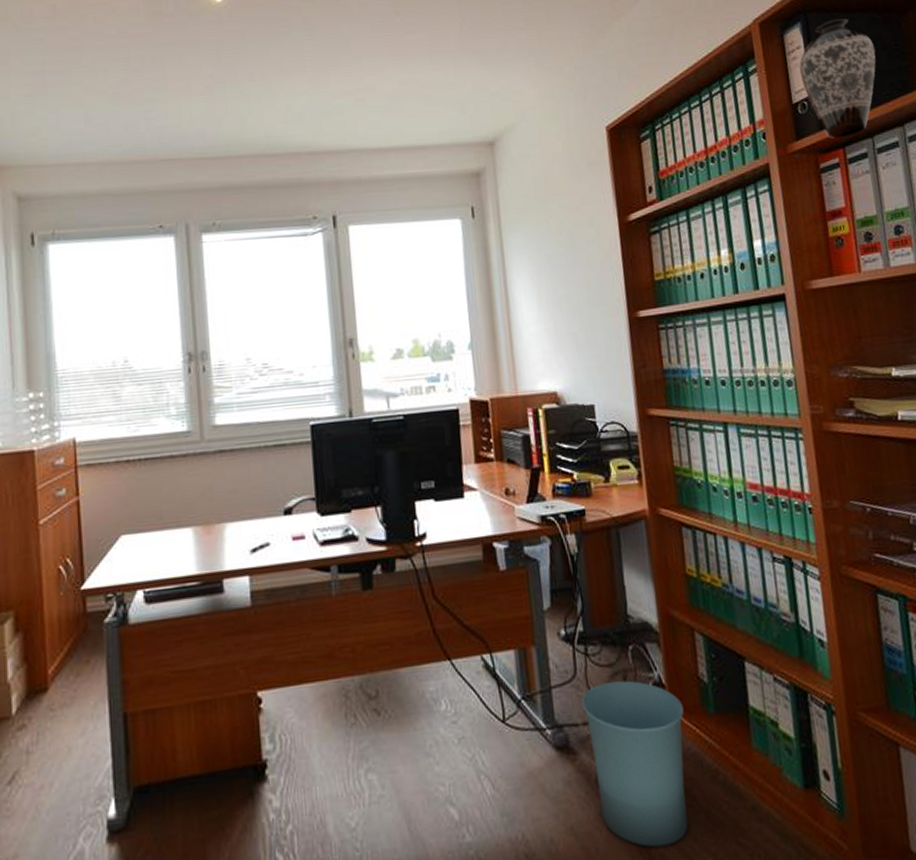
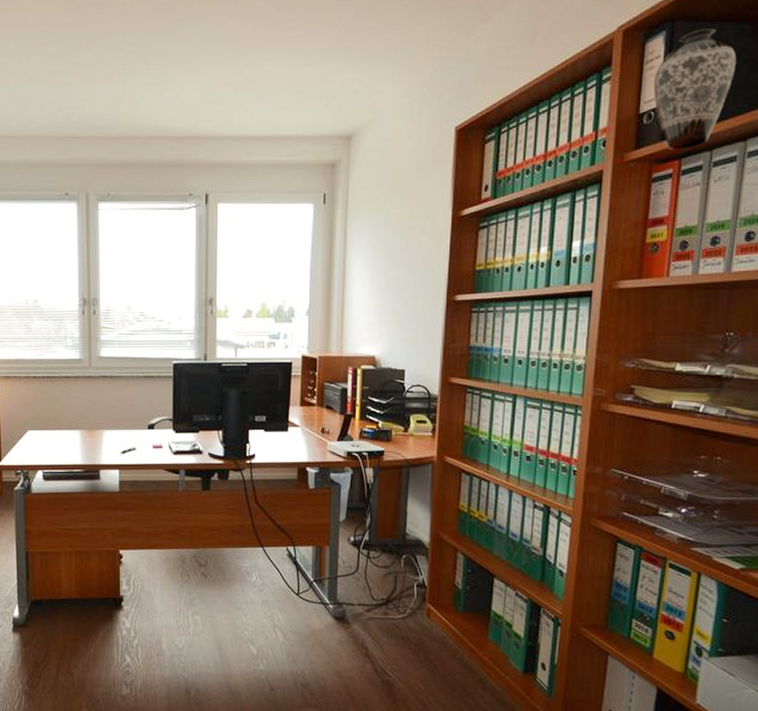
waste bin: present [581,680,689,848] -> none [359,578,438,694]

